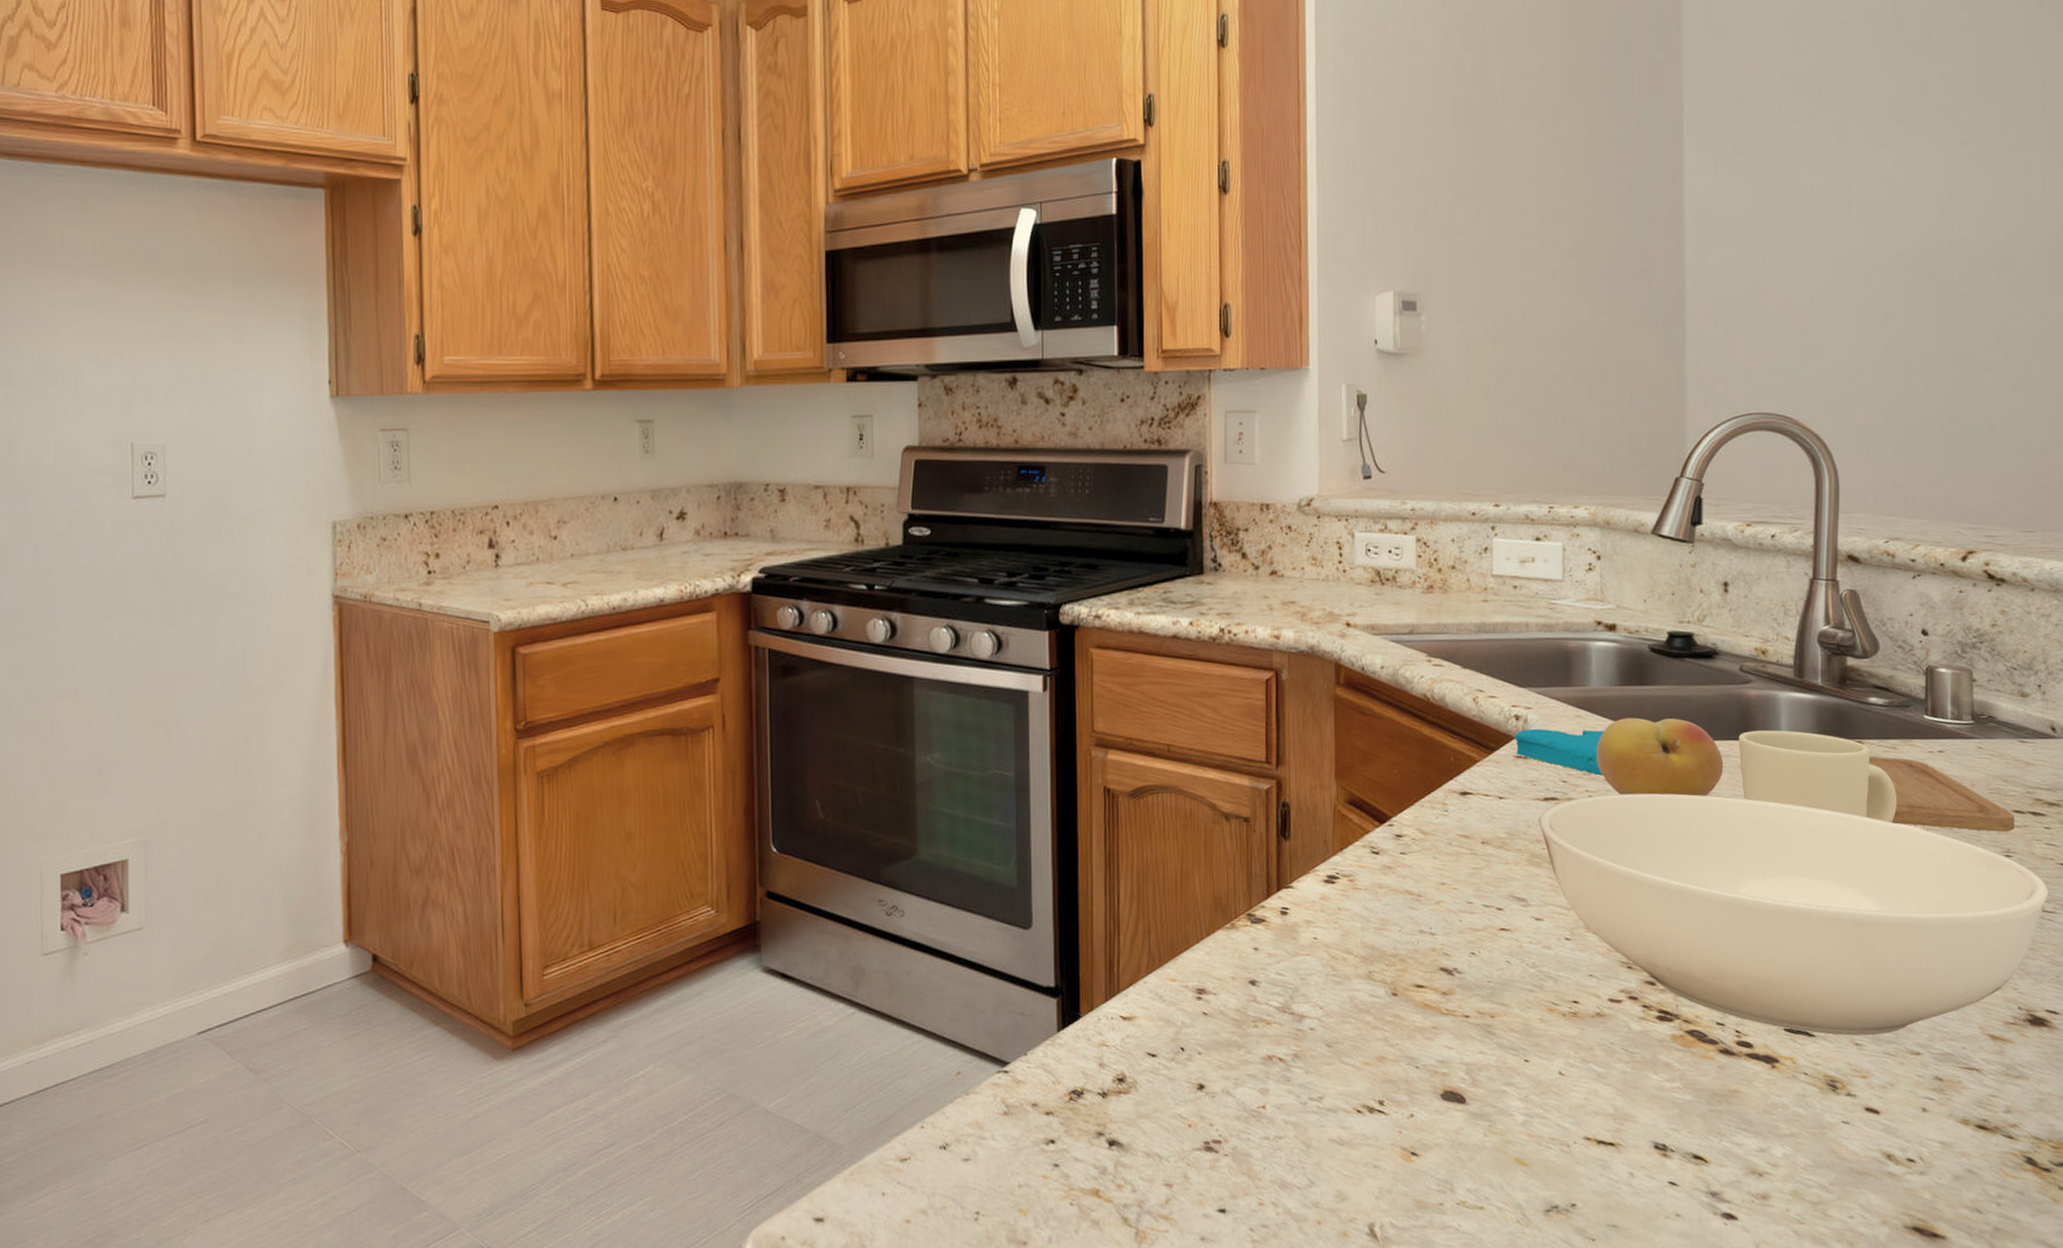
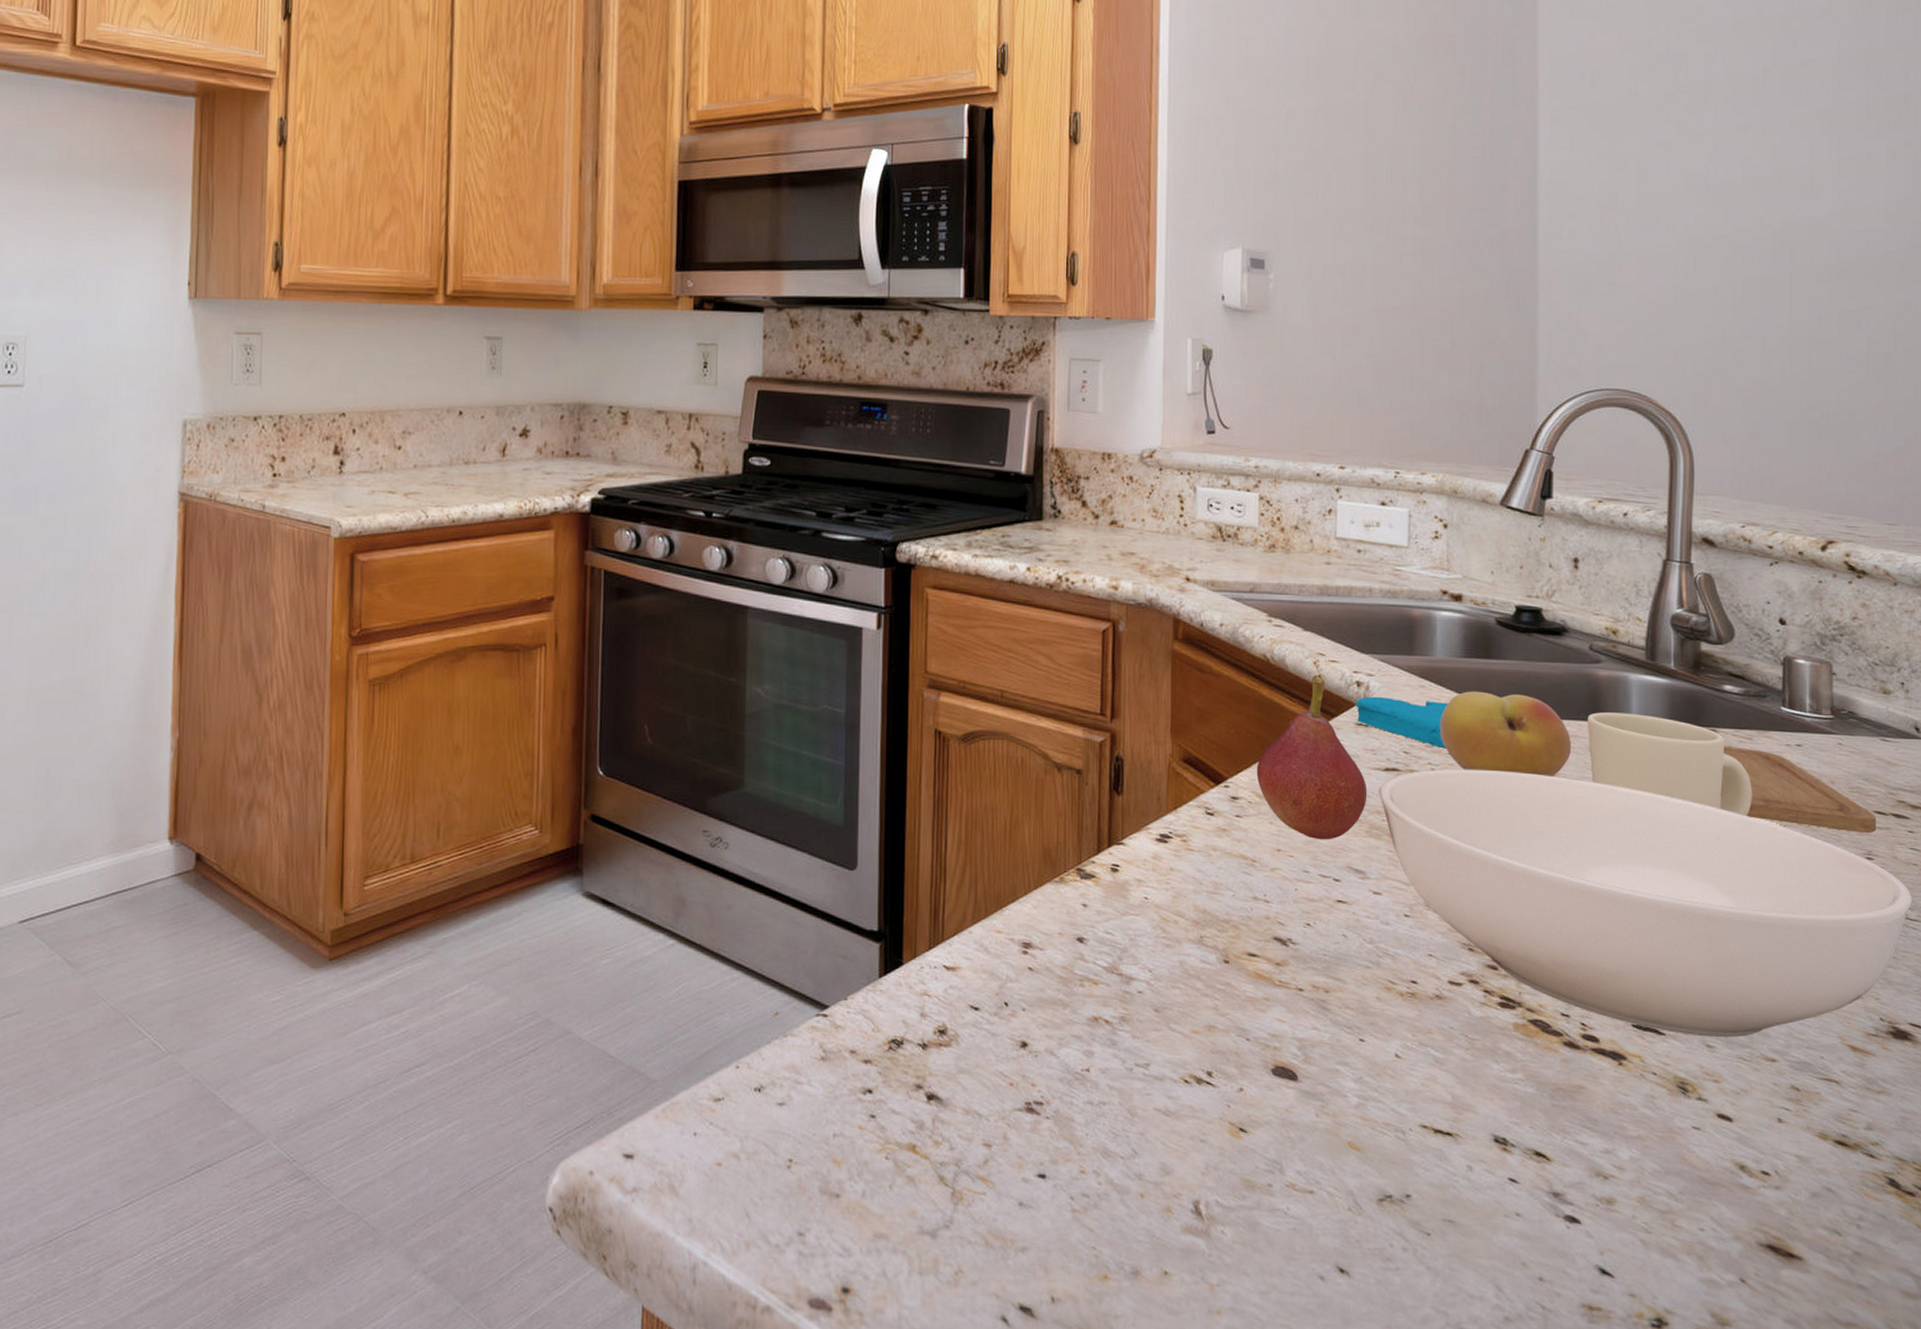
fruit: none [1419,710,1528,872] -> present [1256,674,1368,840]

